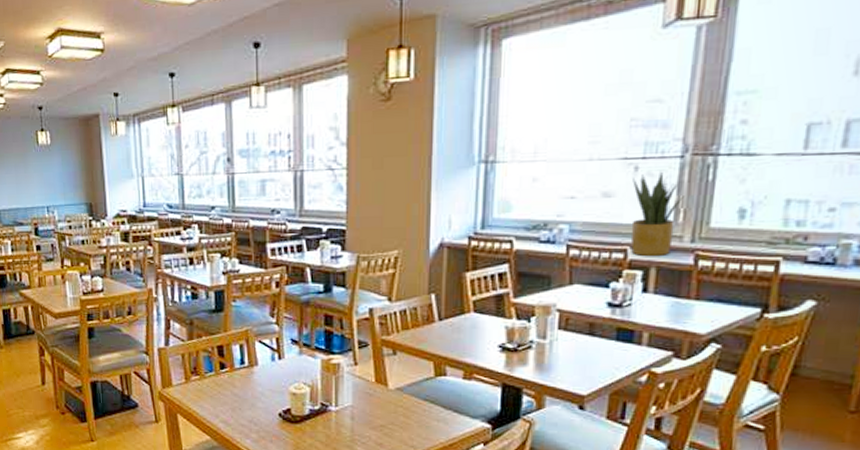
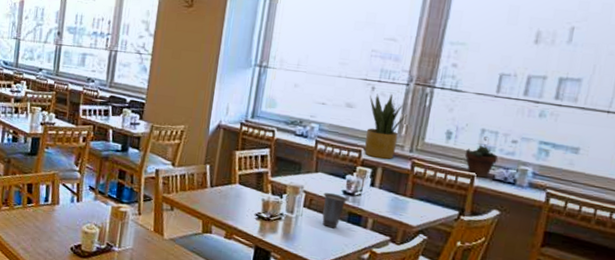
cup: none [582,308,615,350] -> present [322,193,348,229]
succulent plant: none [764,207,810,262] -> present [464,135,498,178]

